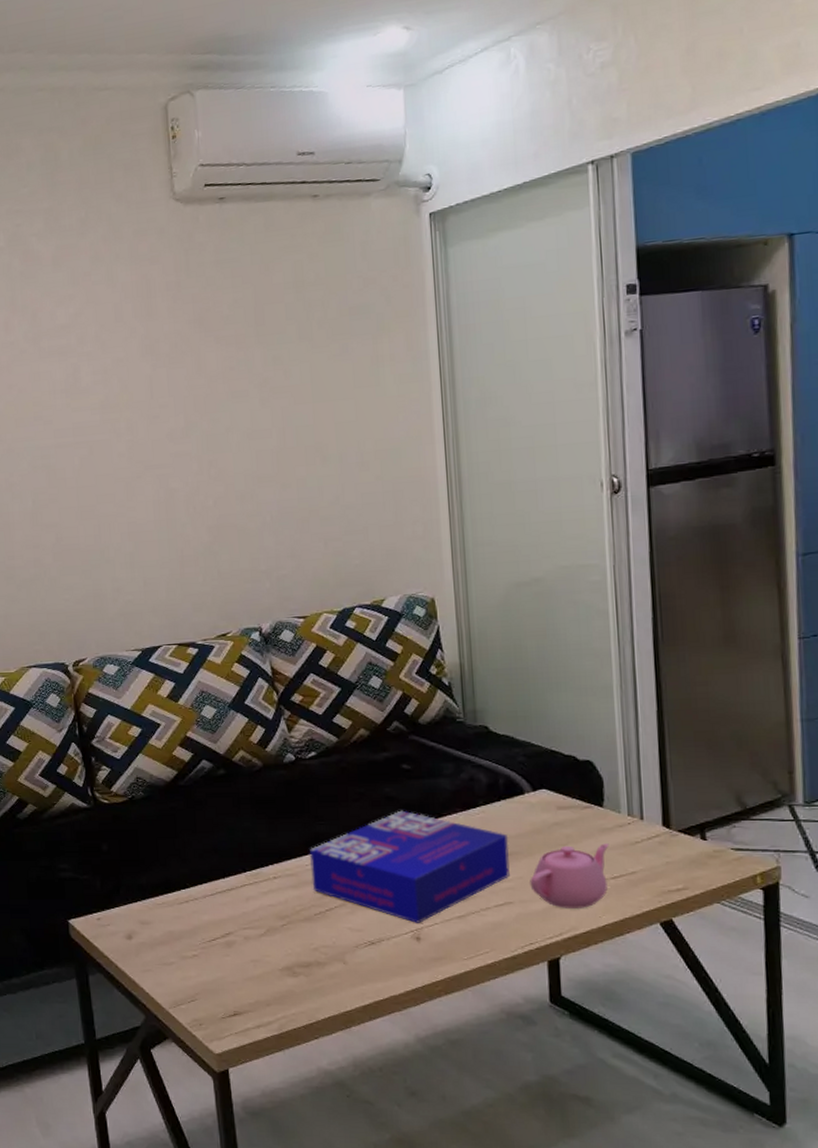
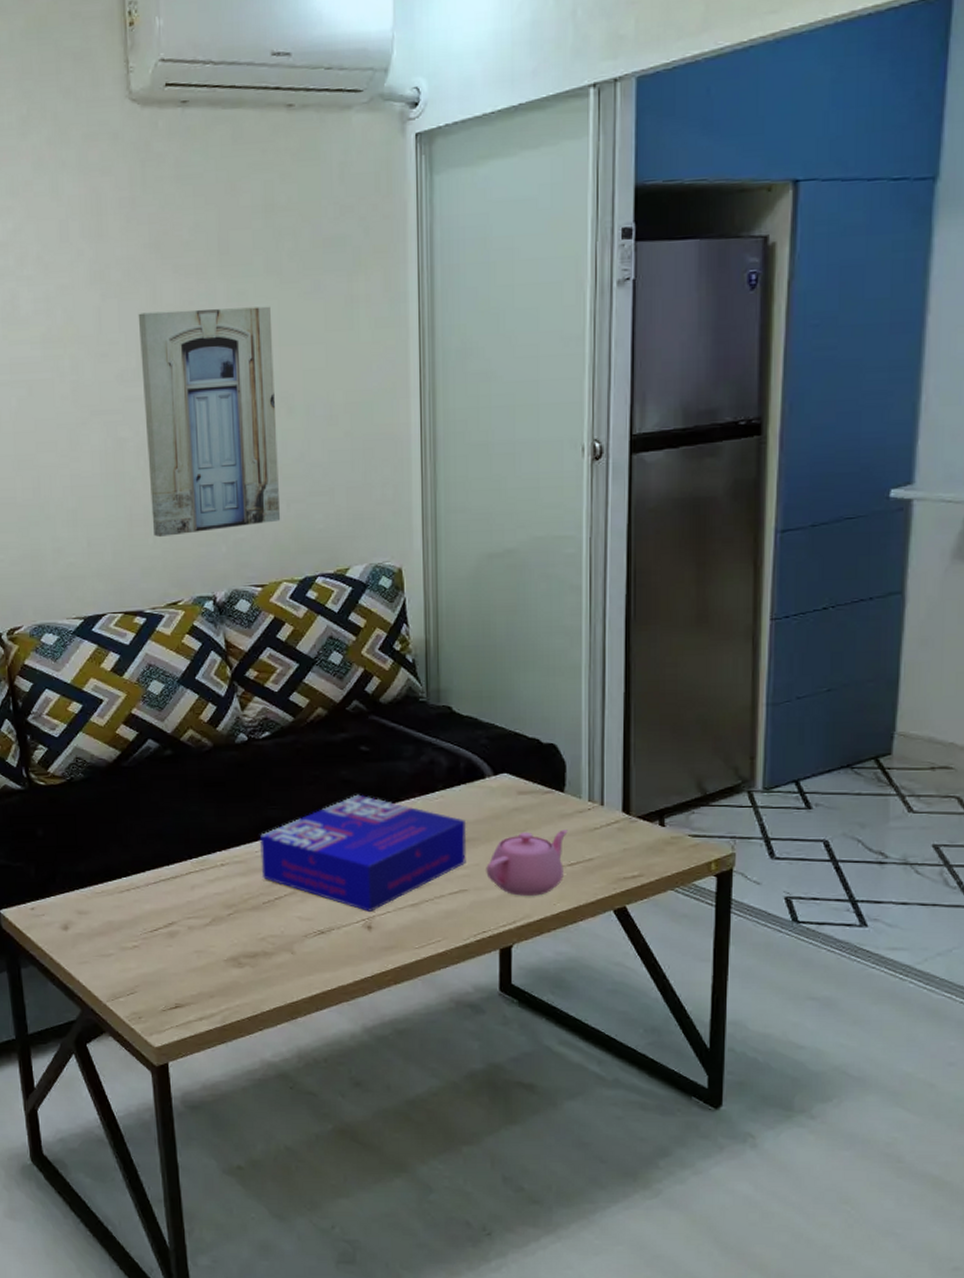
wall art: none [185,368,320,576] -> present [138,306,281,538]

